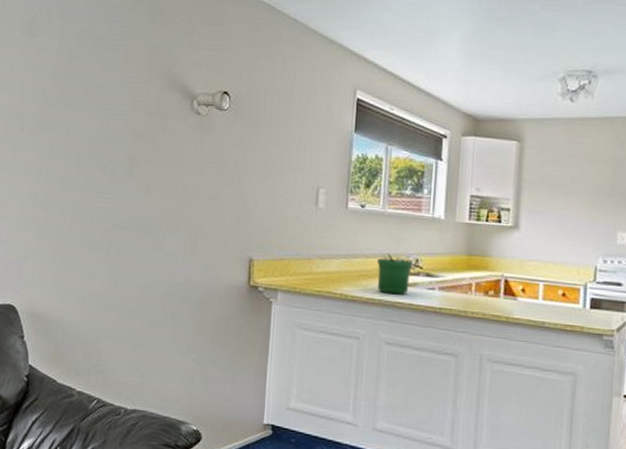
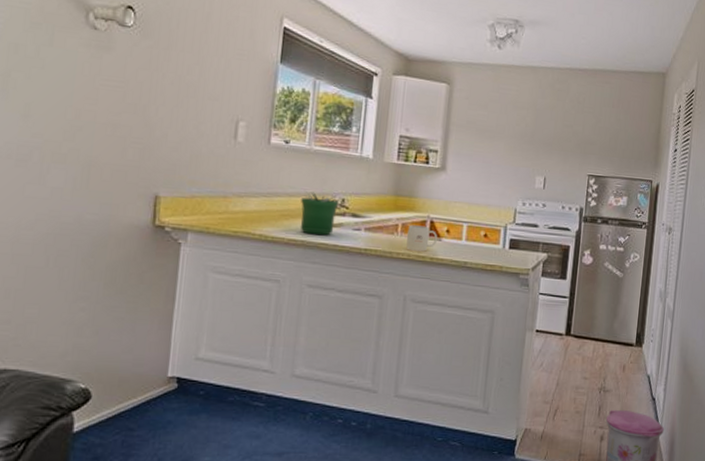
mug: none [480,284,513,312] -> present [406,224,438,253]

